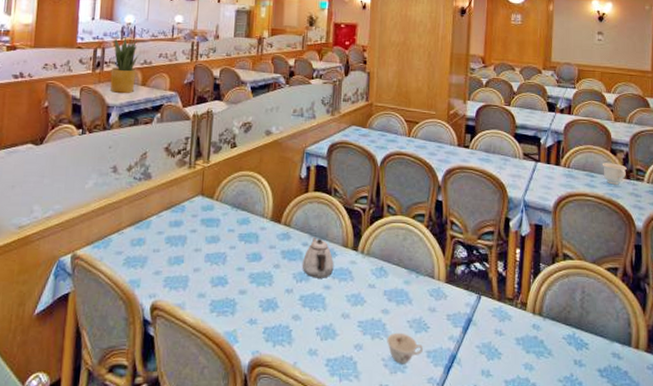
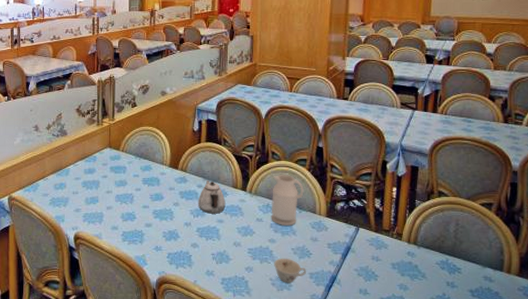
planter: present [109,36,138,93] -> none [26,16,48,65]
water jug: none [384,232,422,294] -> present [271,175,304,227]
teacup: present [602,162,627,185] -> none [479,109,505,129]

